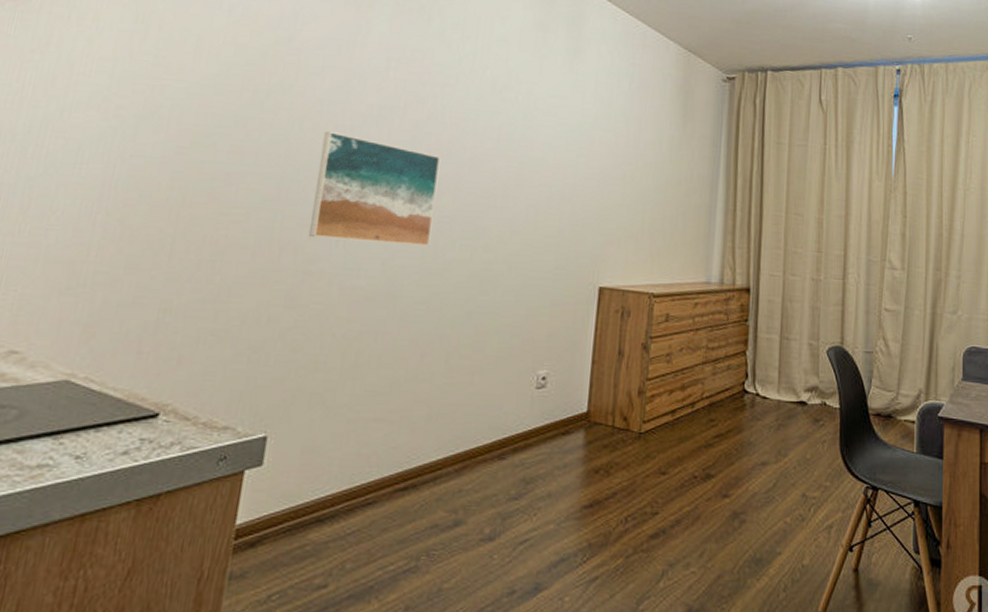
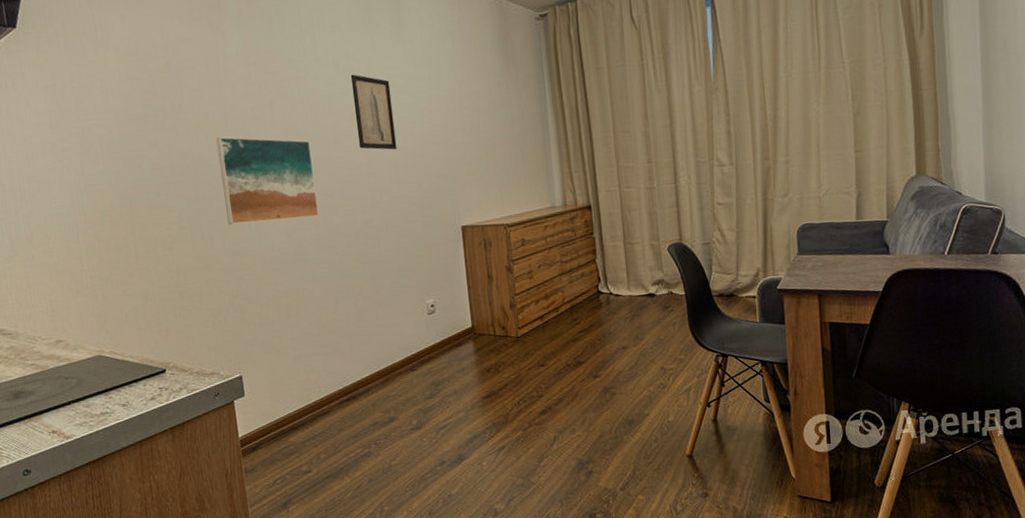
wall art: none [498,94,551,186] -> present [350,74,397,150]

